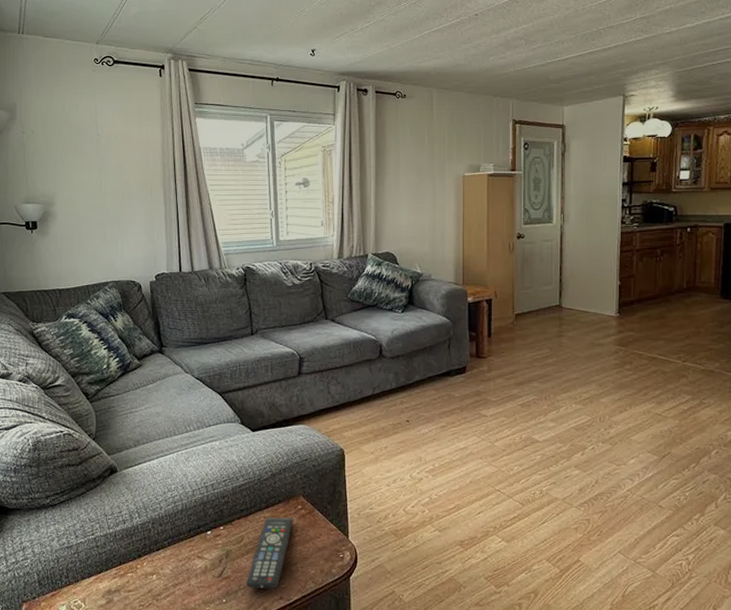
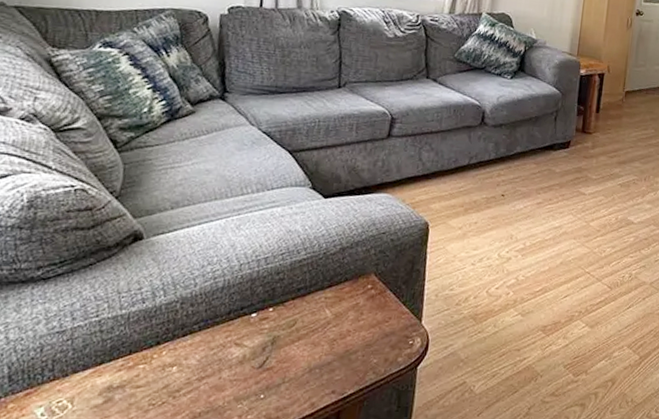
remote control: present [245,517,294,589] -> none [291,297,361,381]

